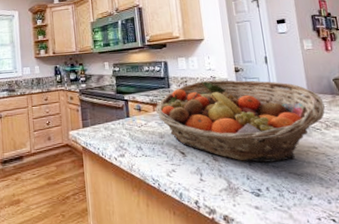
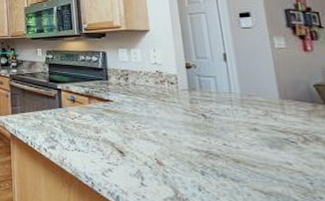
fruit basket: present [156,80,325,163] -> none [91,76,303,175]

